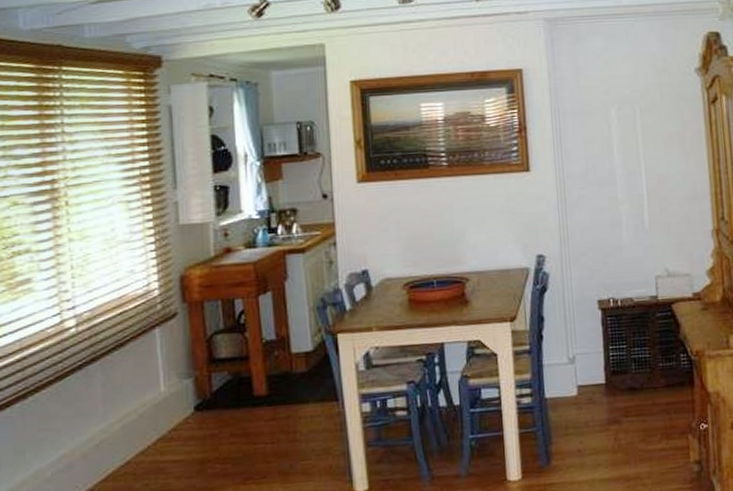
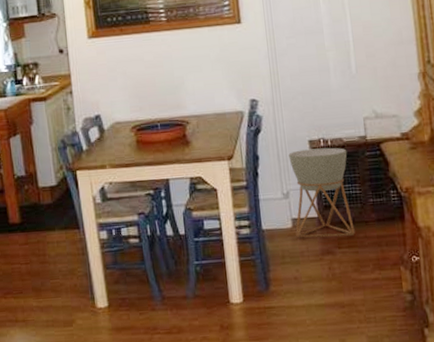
planter: none [576,308,643,407] -> present [288,147,355,238]

